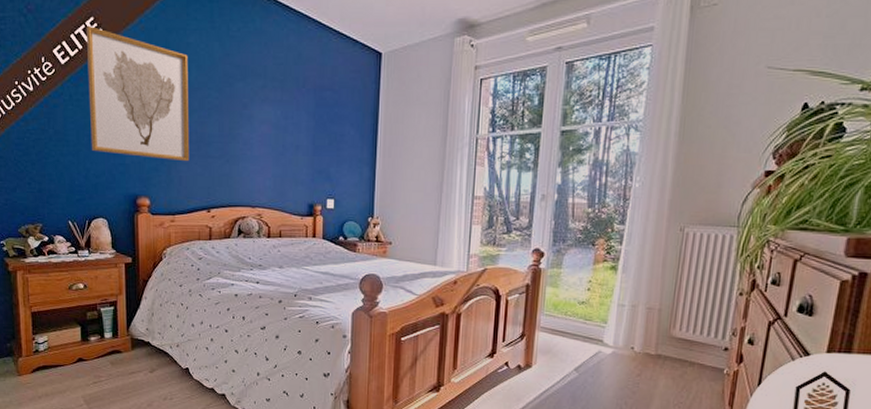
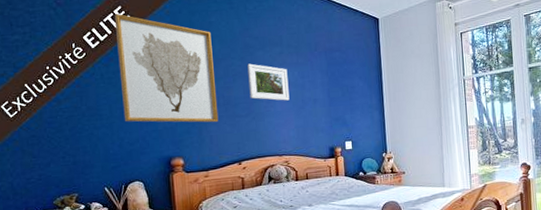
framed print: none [225,96,269,144] -> present [247,63,290,101]

